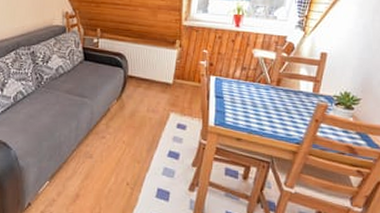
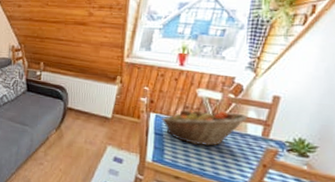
fruit basket: none [221,69,299,105] -> present [162,109,247,146]

